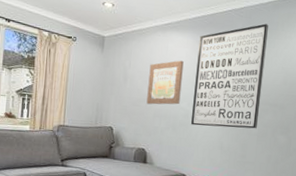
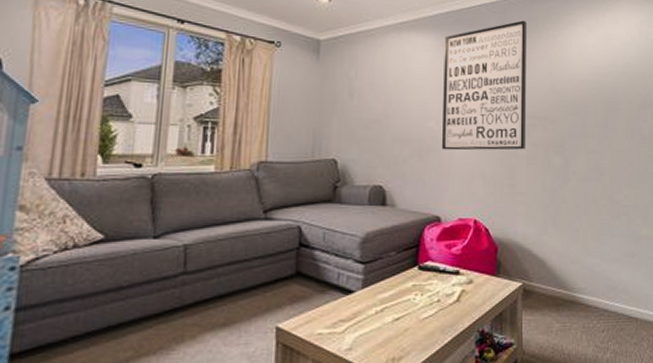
wall art: present [146,60,184,105] -> none [381,67,427,126]

